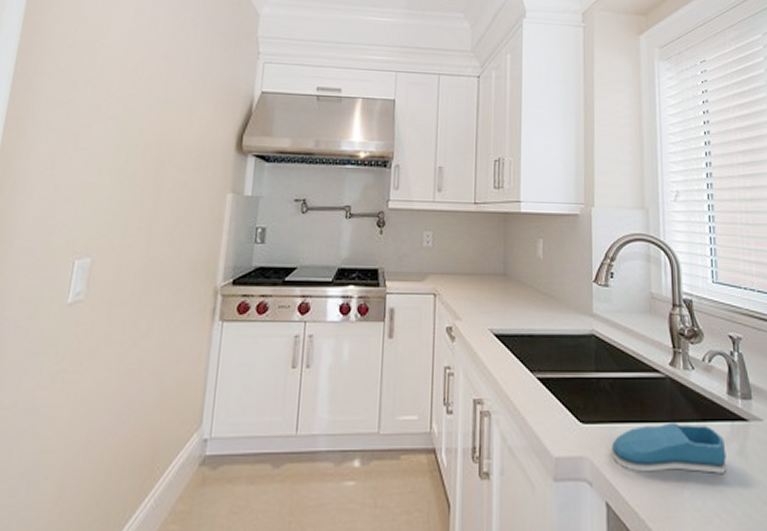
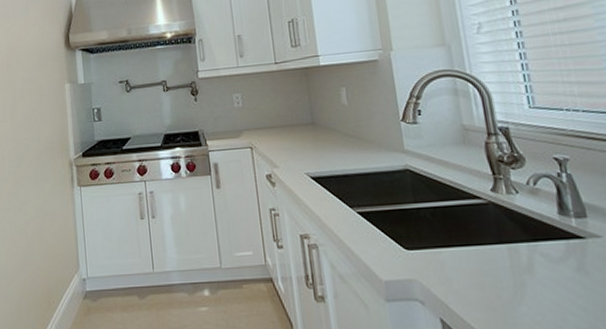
soap dish: present [610,423,727,473] -> none [439,244,566,291]

